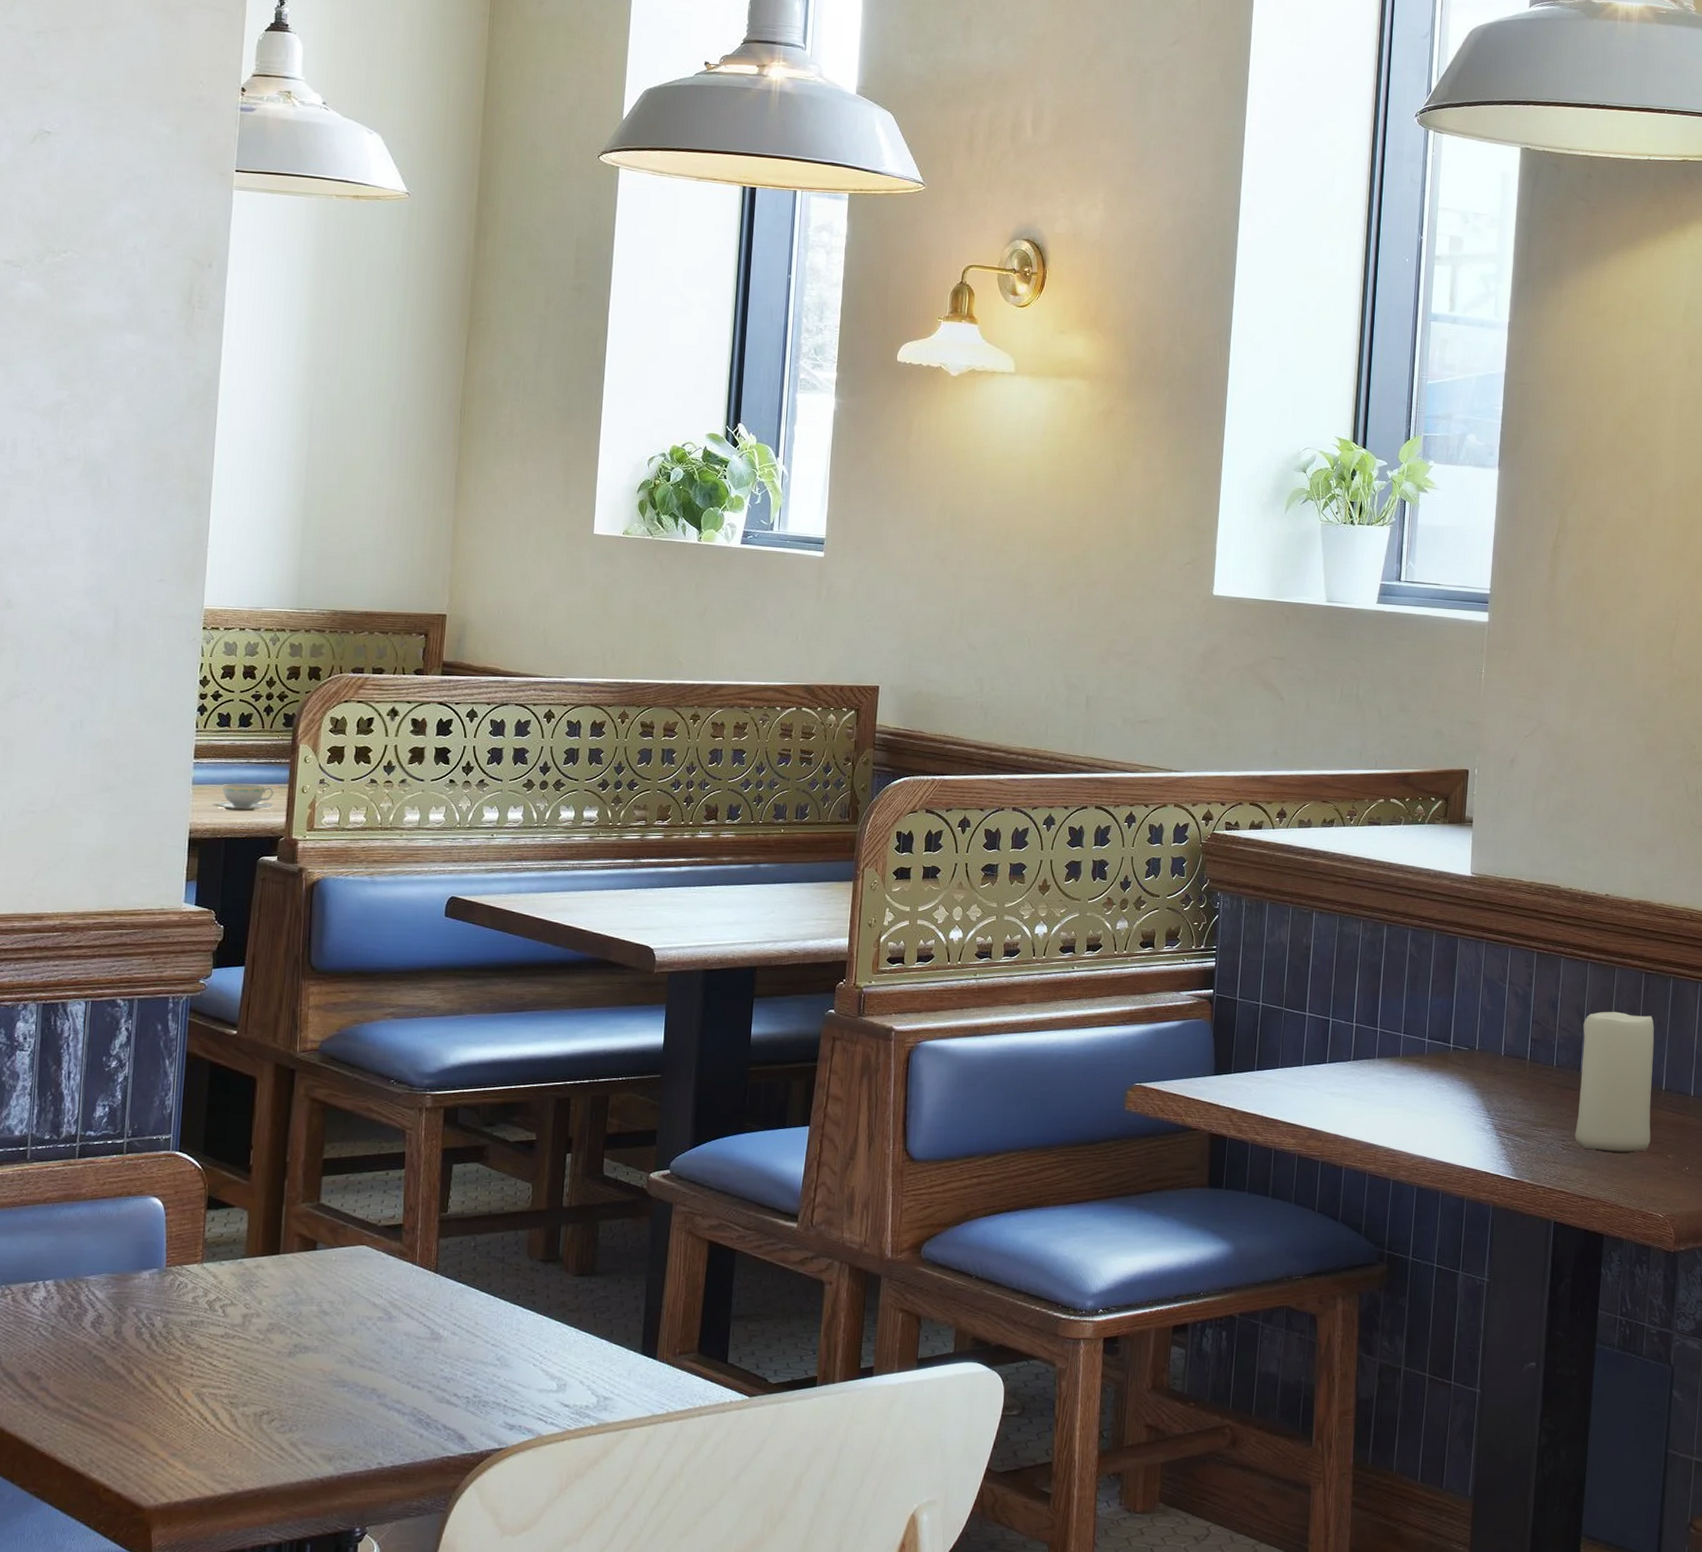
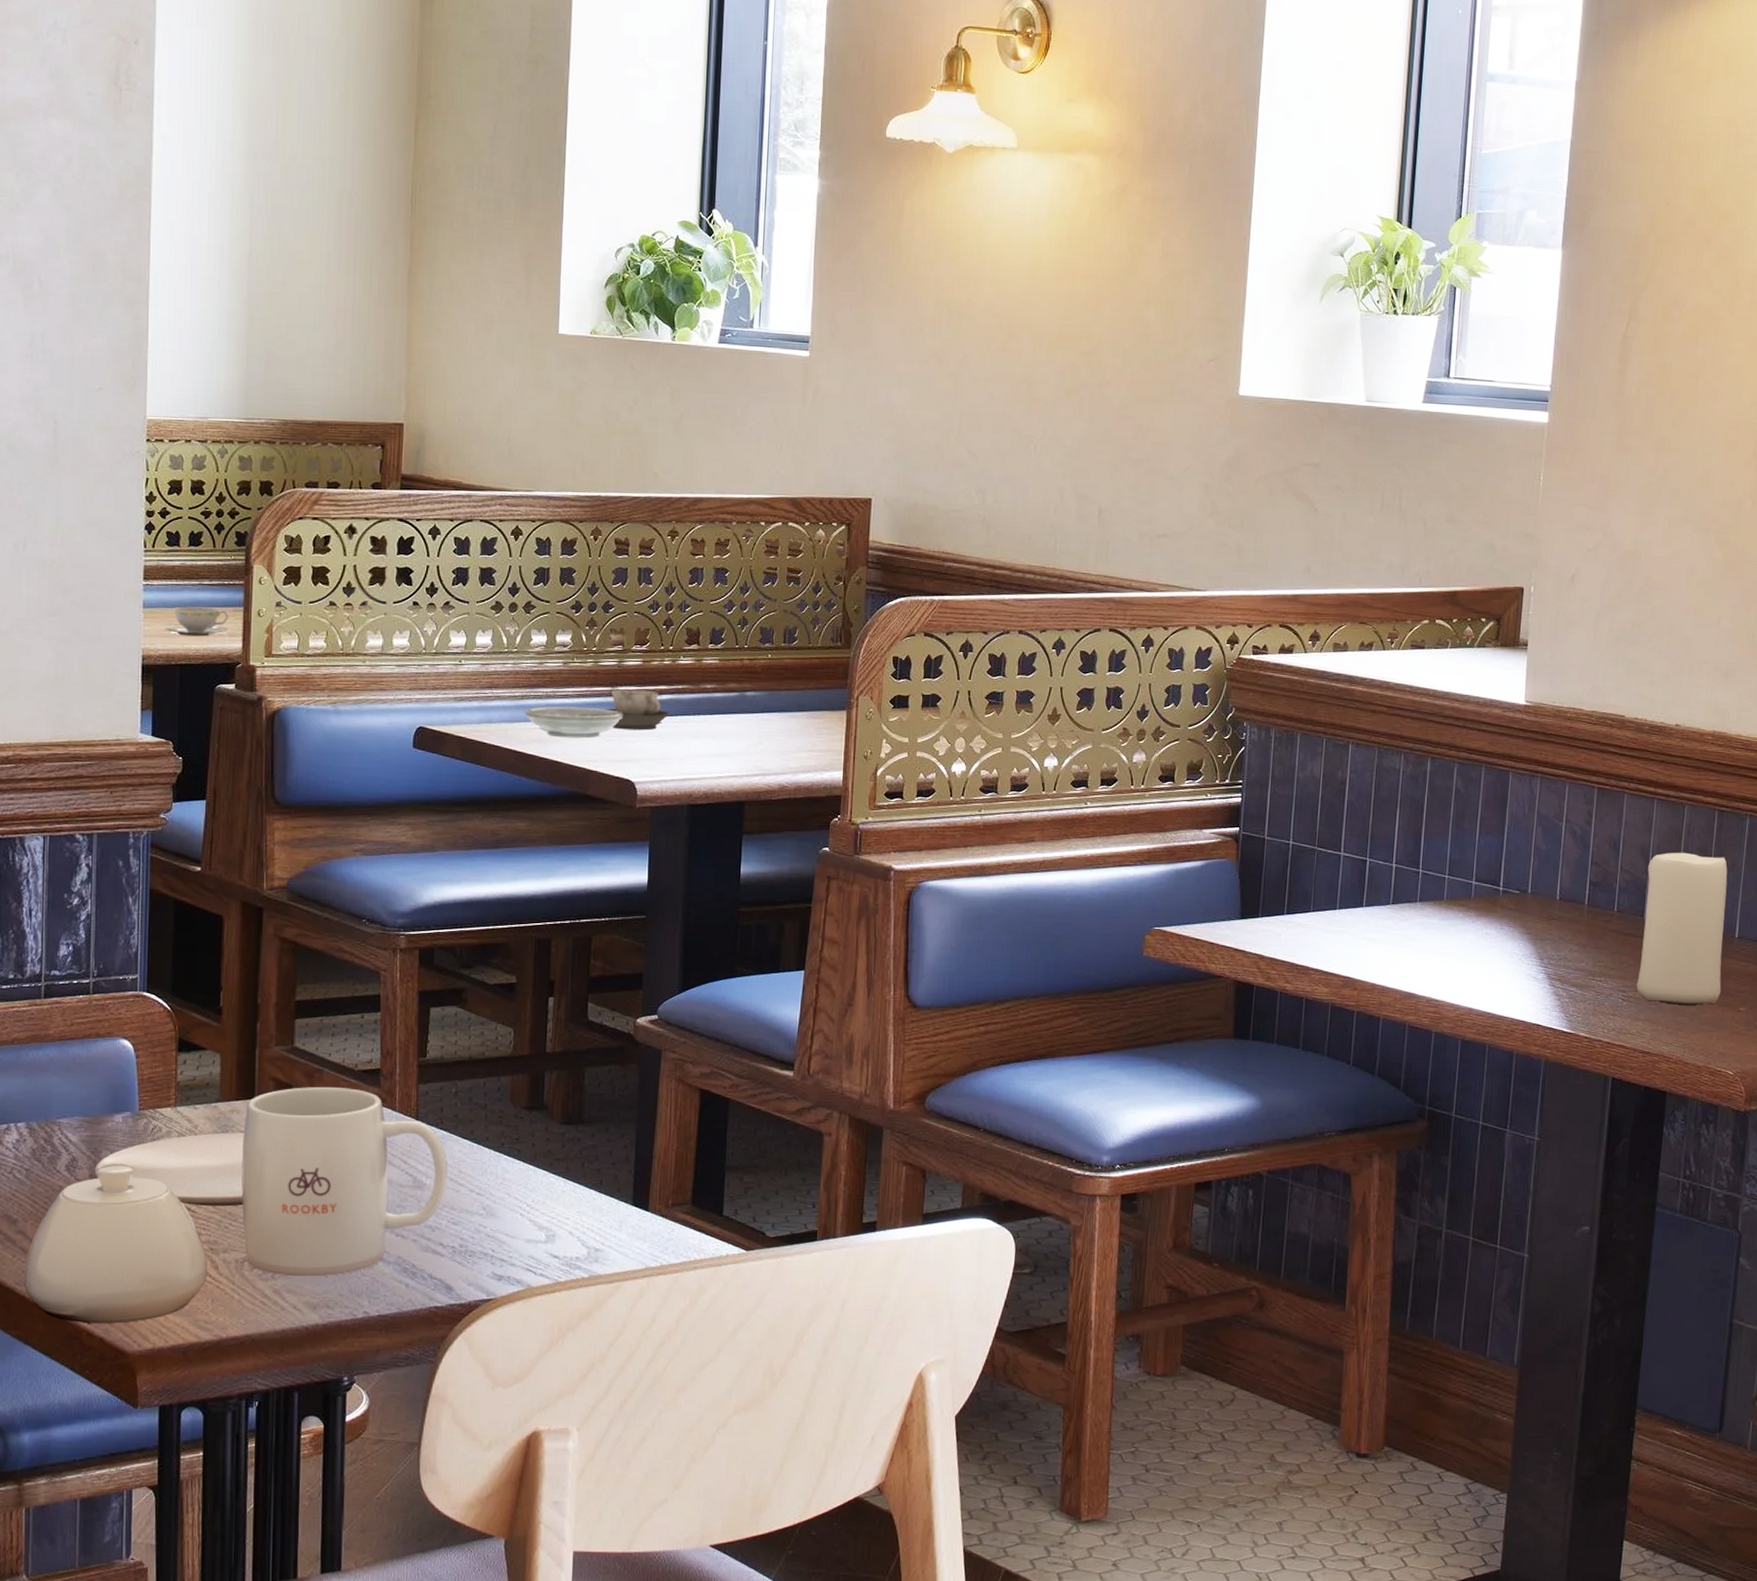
sugar bowl: none [43,1320,227,1479] -> present [23,1164,208,1323]
plate: none [119,1288,268,1361] -> present [94,1132,244,1207]
mug: none [262,1241,465,1429] -> present [240,1086,448,1277]
saucer: none [551,877,645,908] -> present [524,706,624,739]
cup: none [627,862,688,900] -> present [605,689,670,731]

